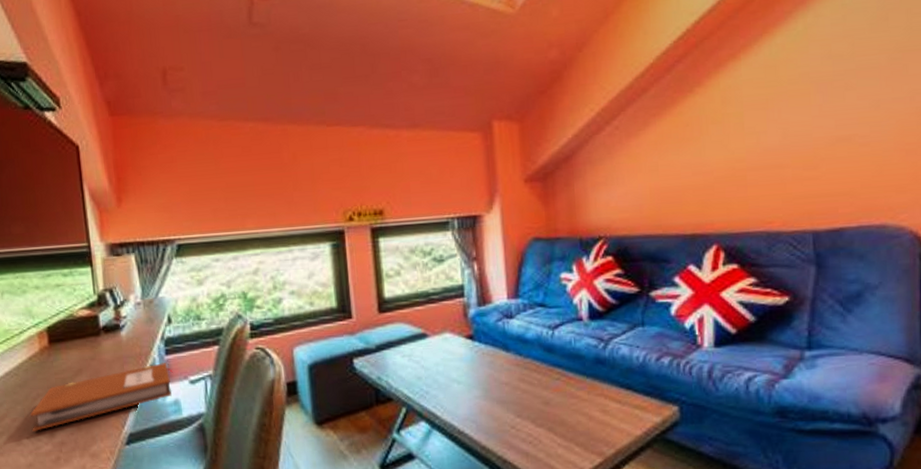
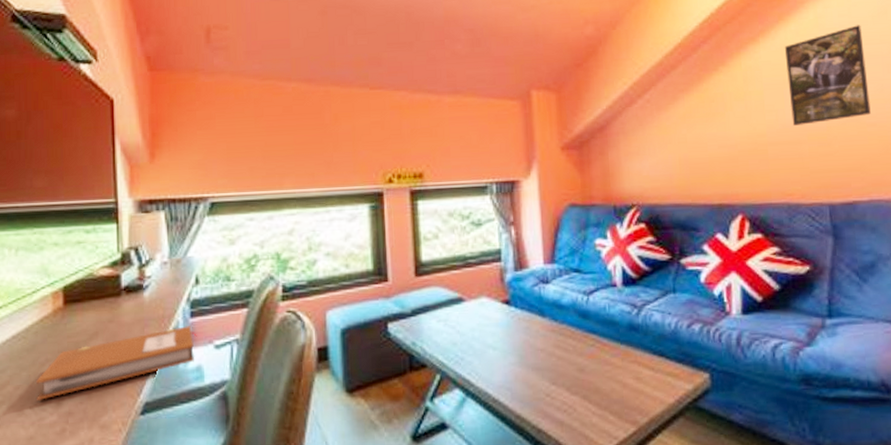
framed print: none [768,34,864,149] -> present [784,25,871,126]

